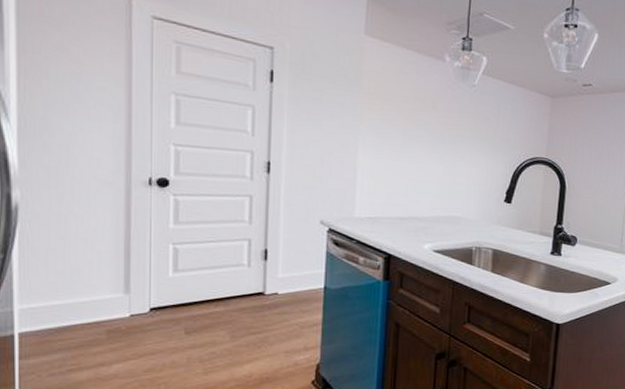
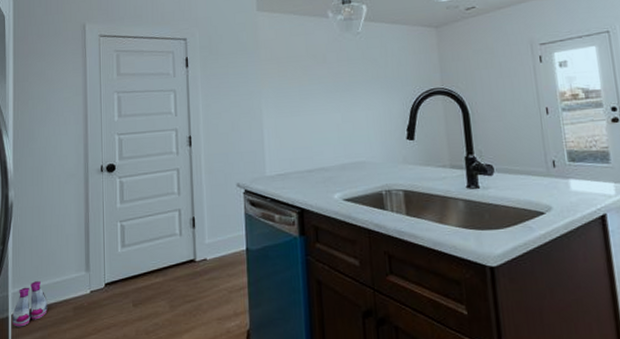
boots: none [20,299,71,347] -> present [12,281,48,327]

